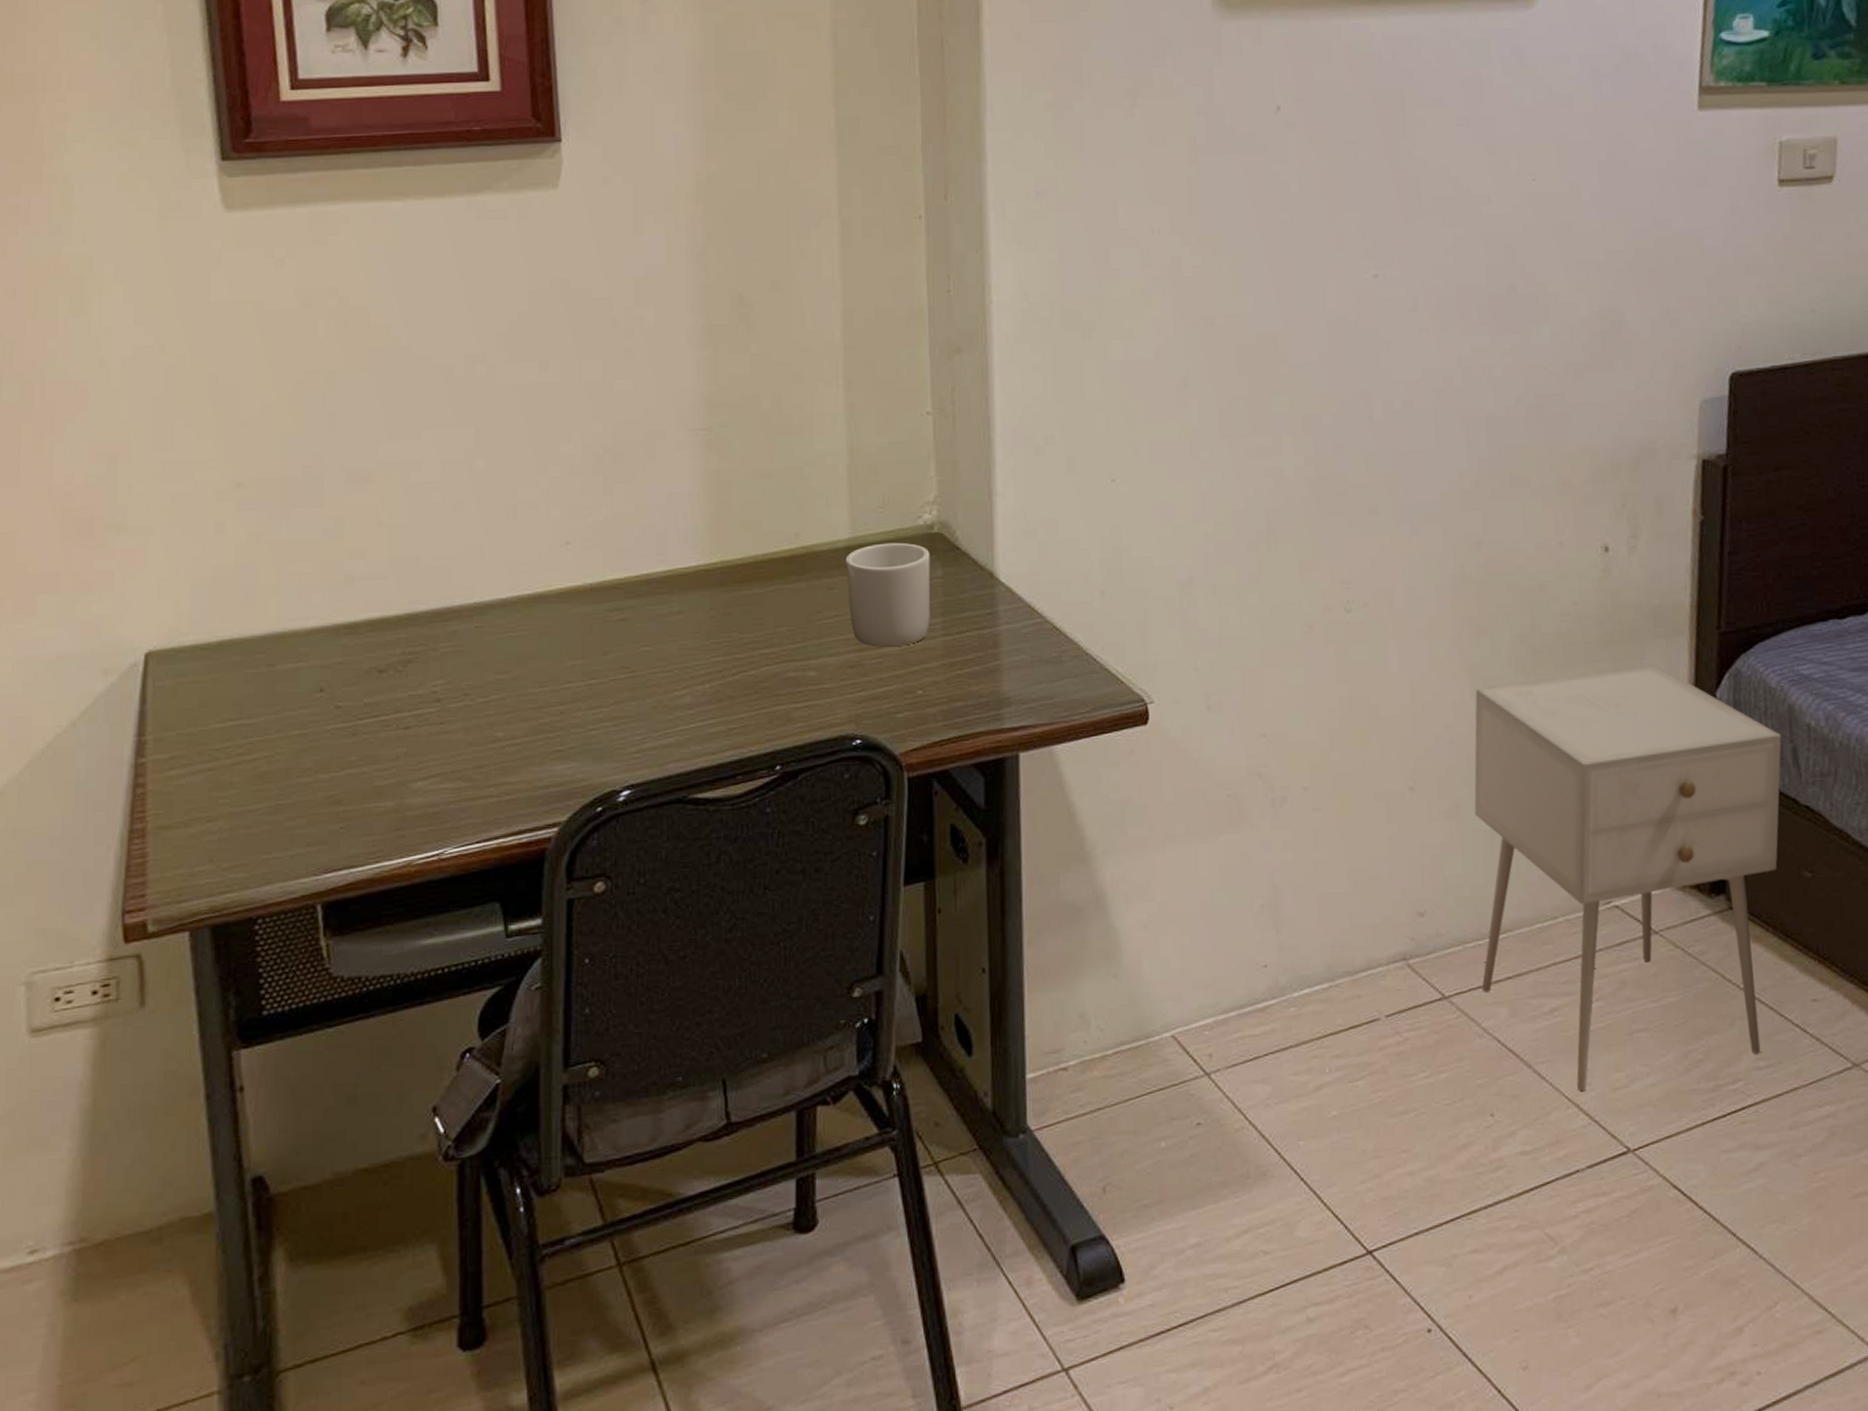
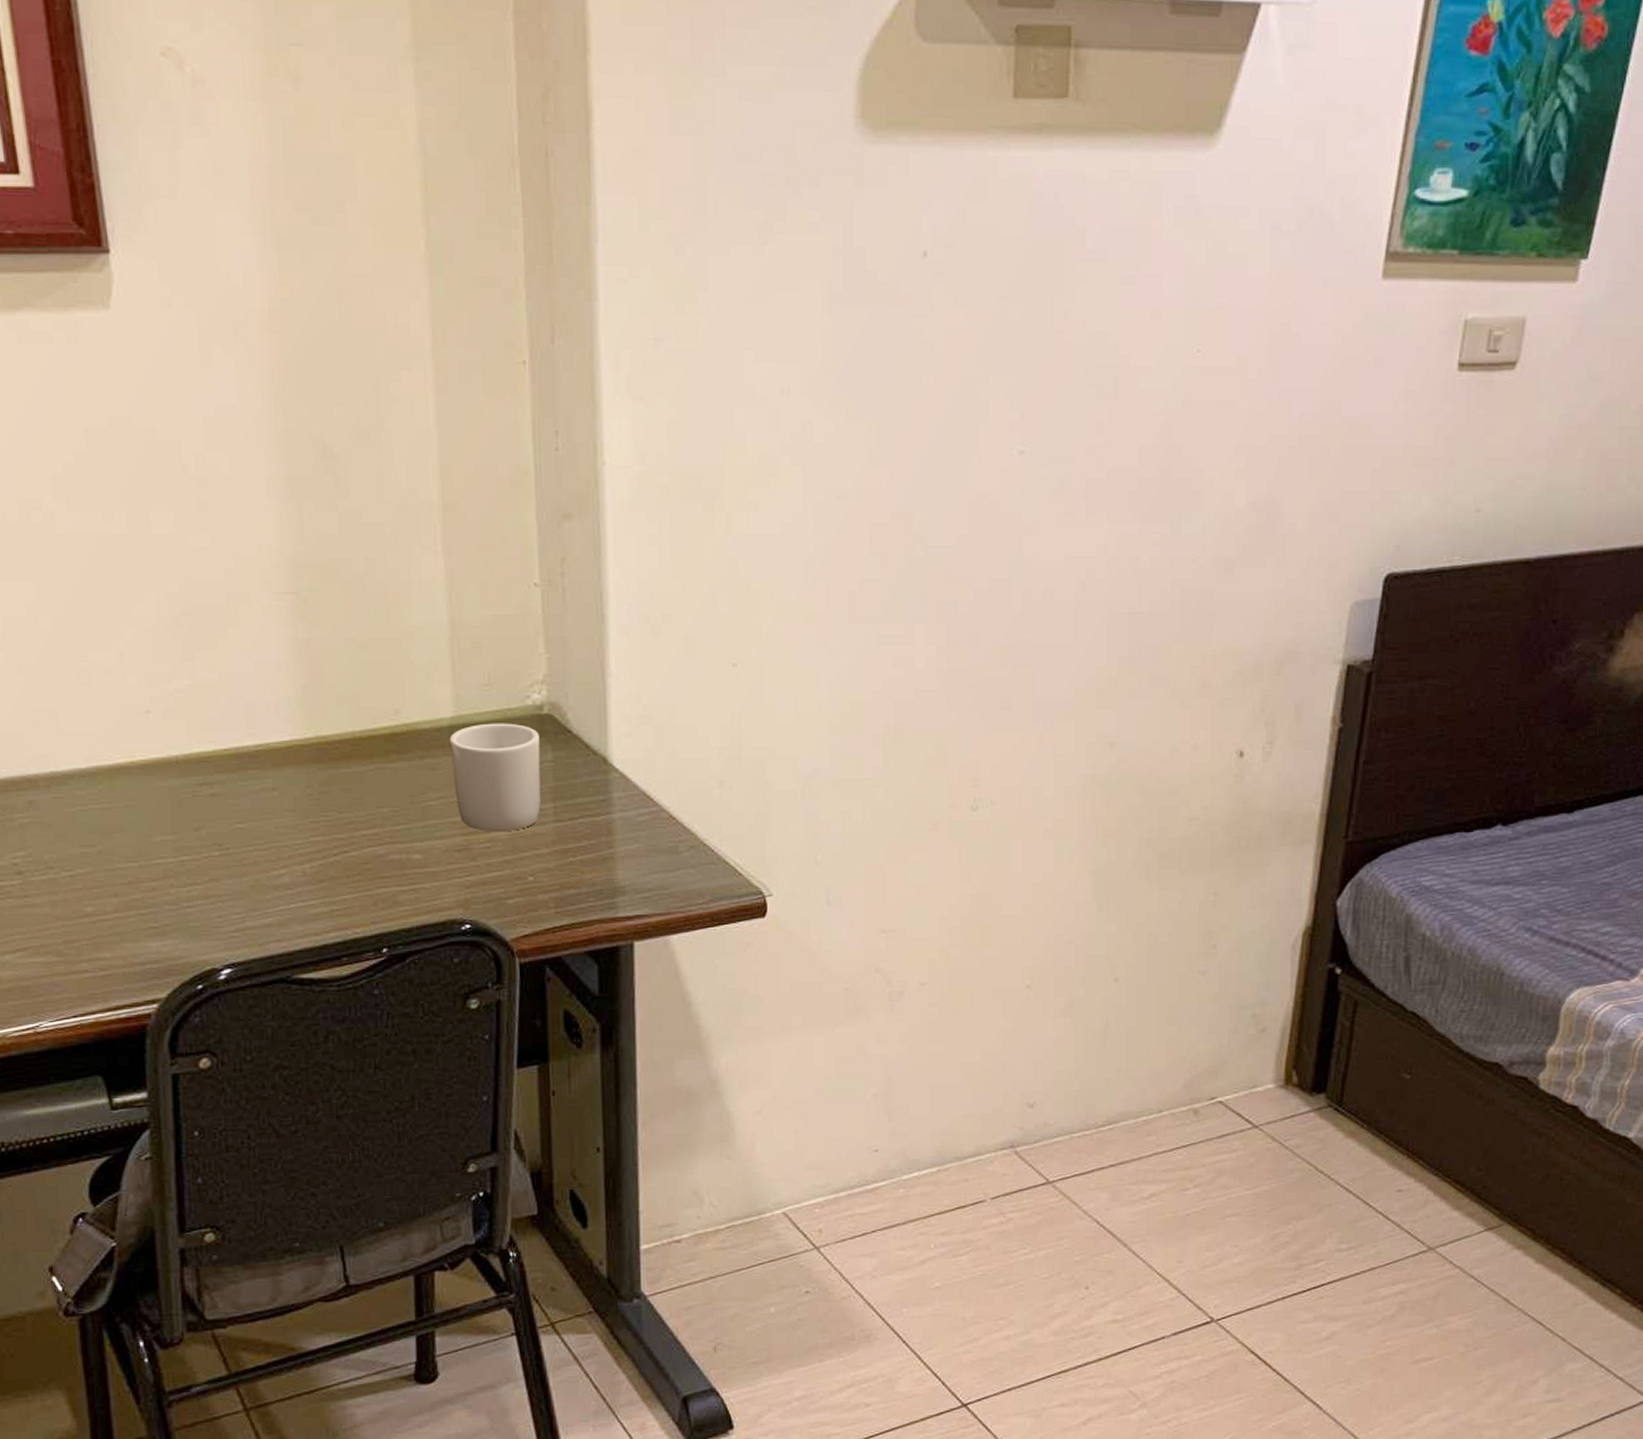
nightstand: present [1474,665,1782,1091] -> none [1085,872,1396,1268]

